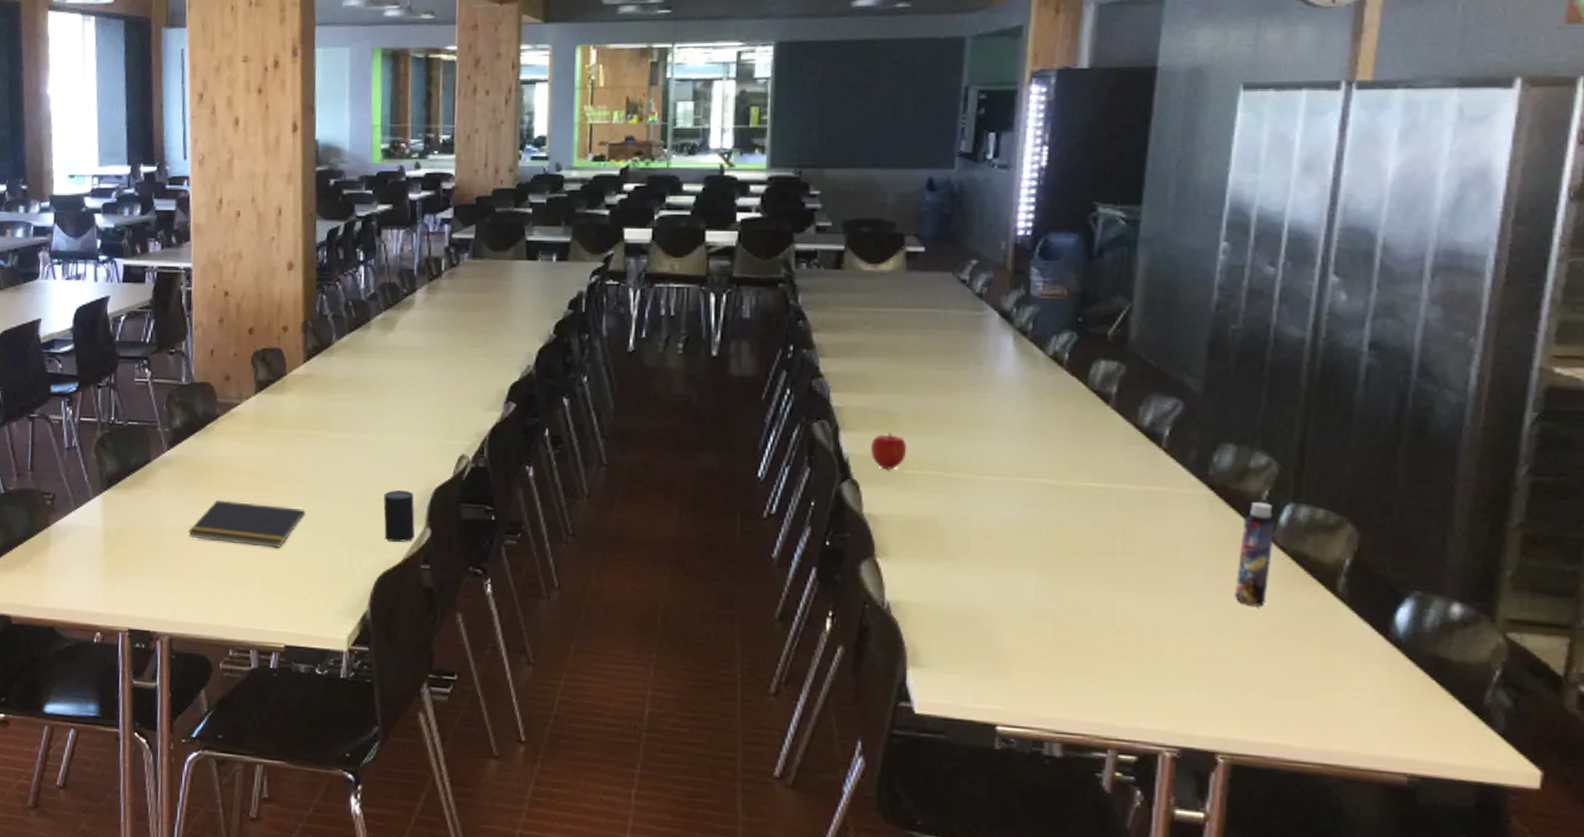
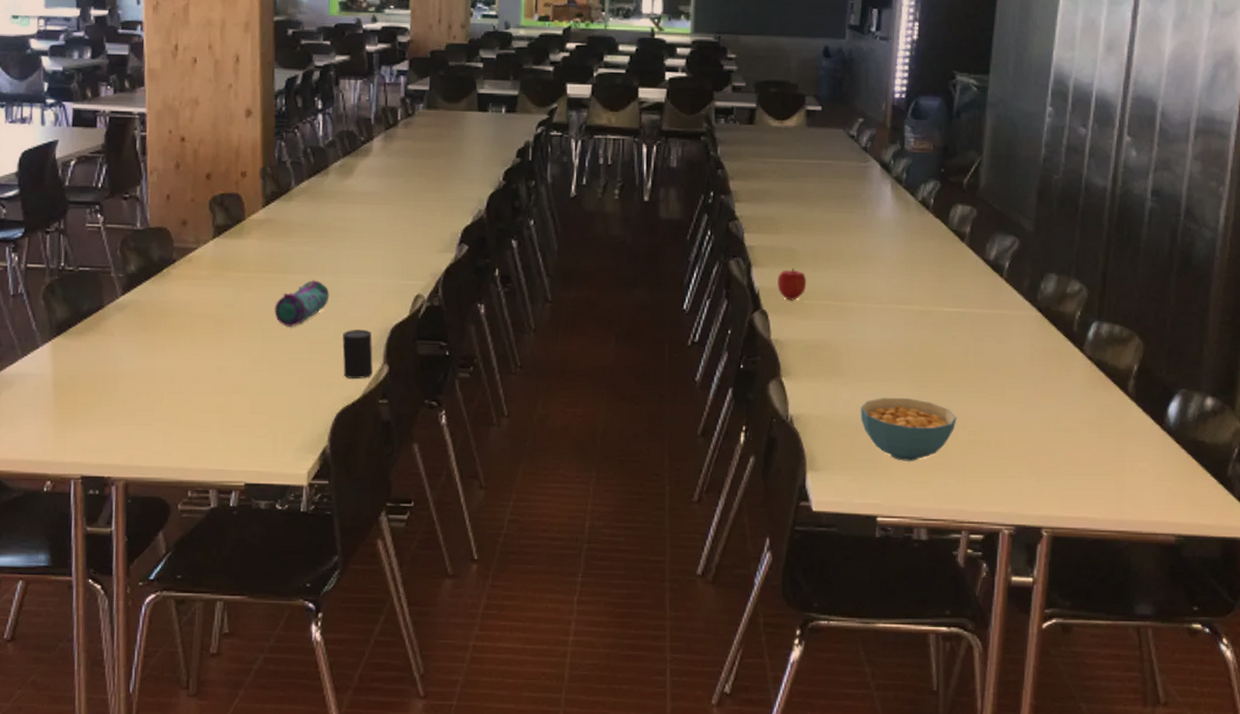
notepad: present [188,499,305,548] -> none [144,343,265,389]
pencil case: none [315,437,371,486] -> present [274,279,330,327]
cereal bowl: none [974,585,1101,663] -> present [860,397,957,461]
bottle: present [1234,501,1274,606] -> none [1055,320,1084,406]

